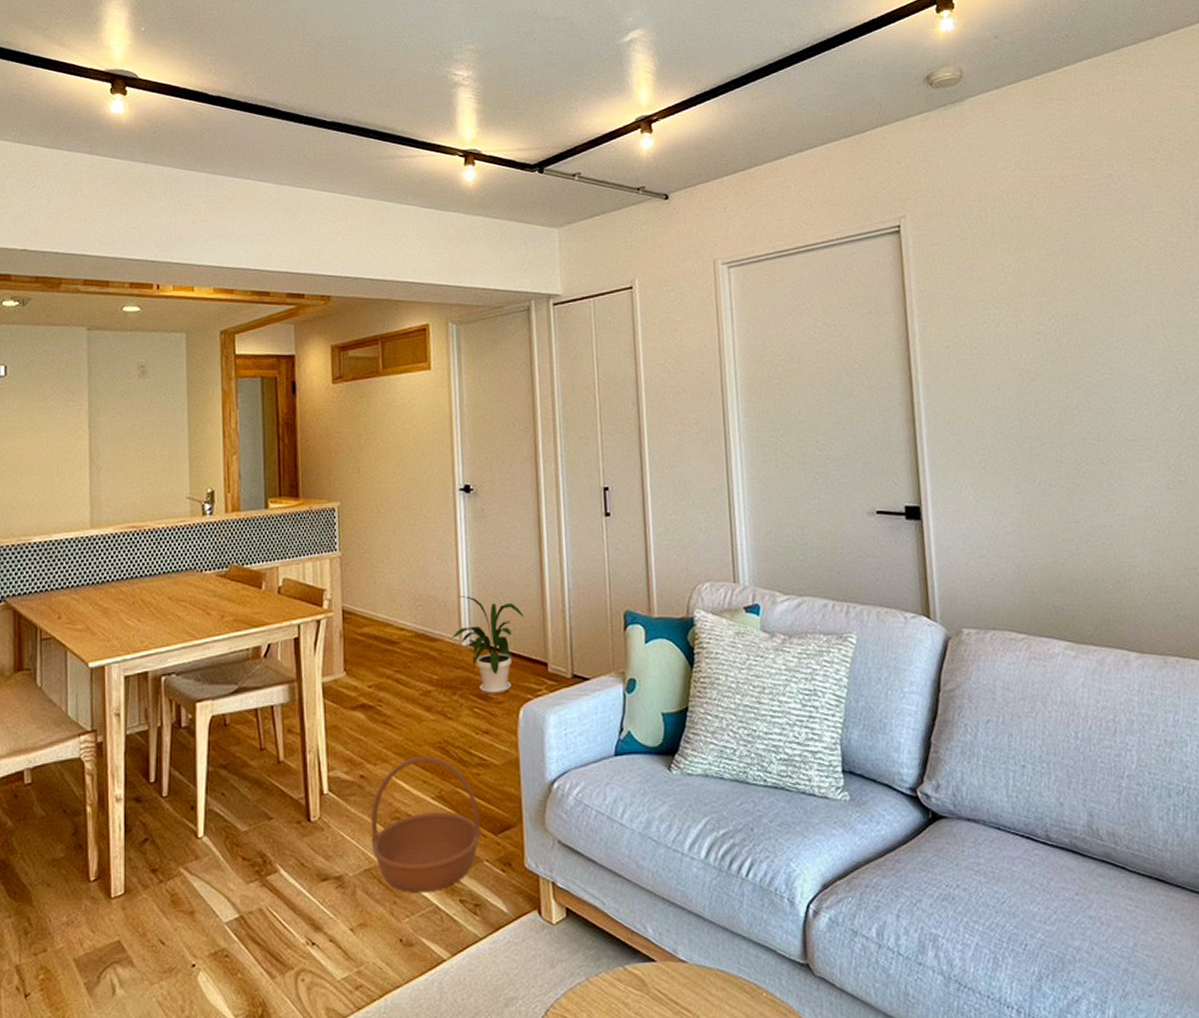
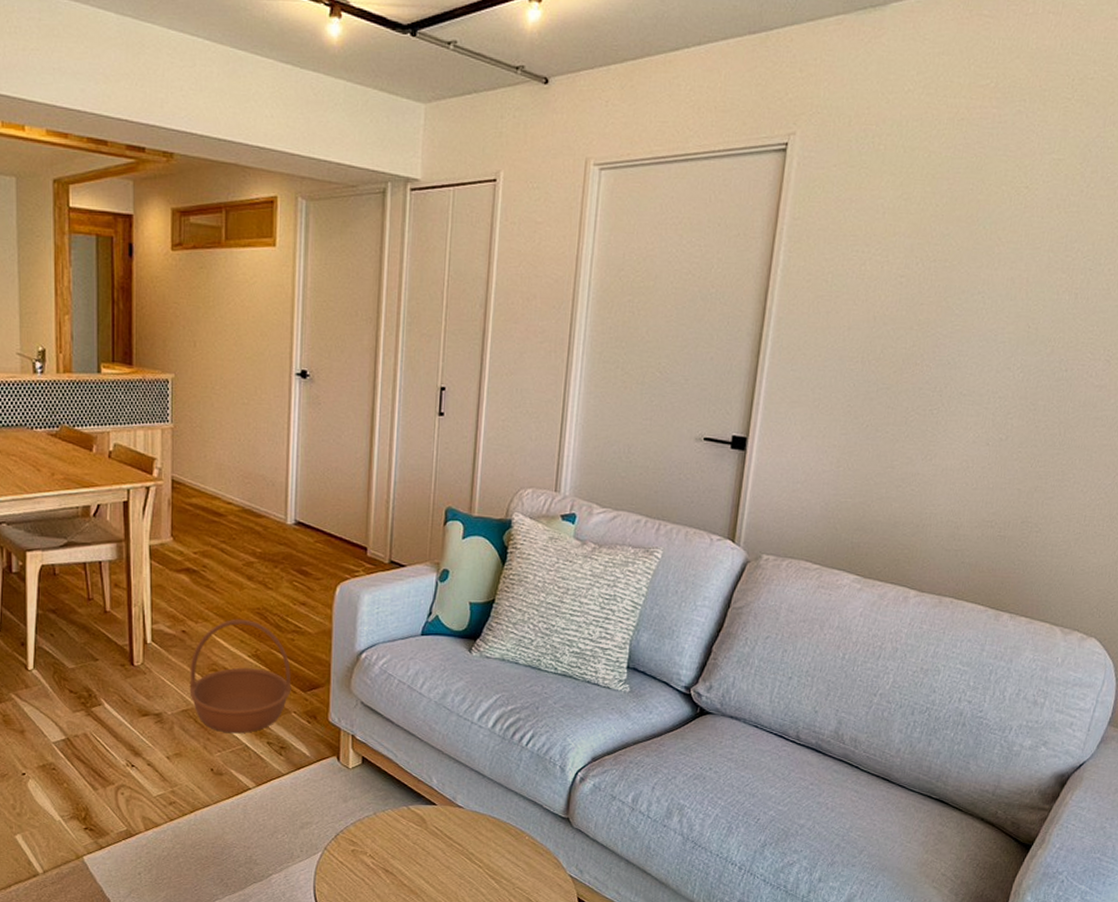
house plant: present [451,596,524,695] -> none [277,478,349,571]

